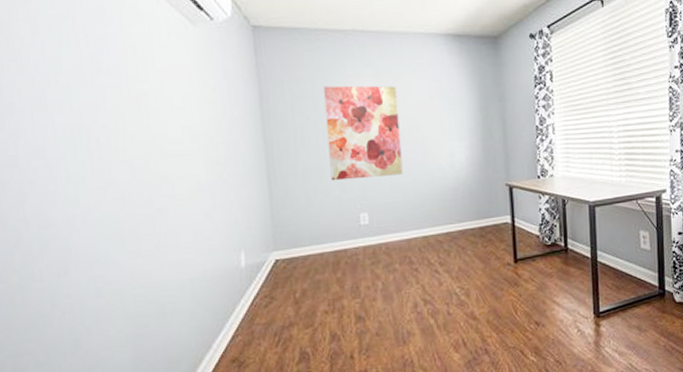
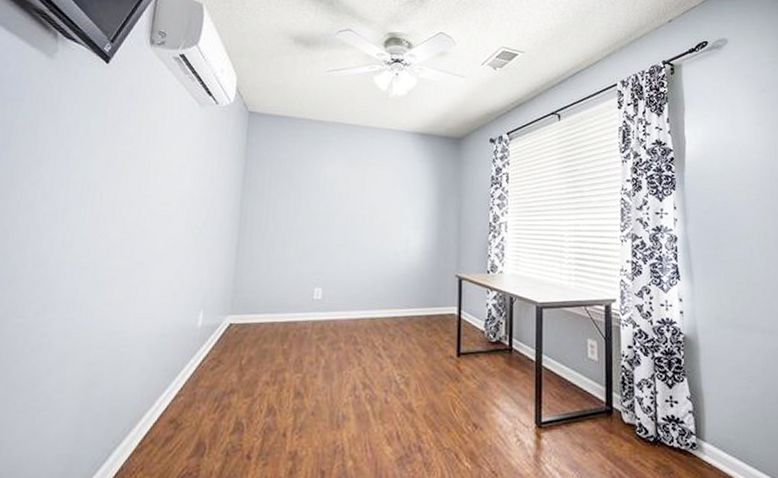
wall art: present [323,85,403,181] -> none [293,168,364,255]

